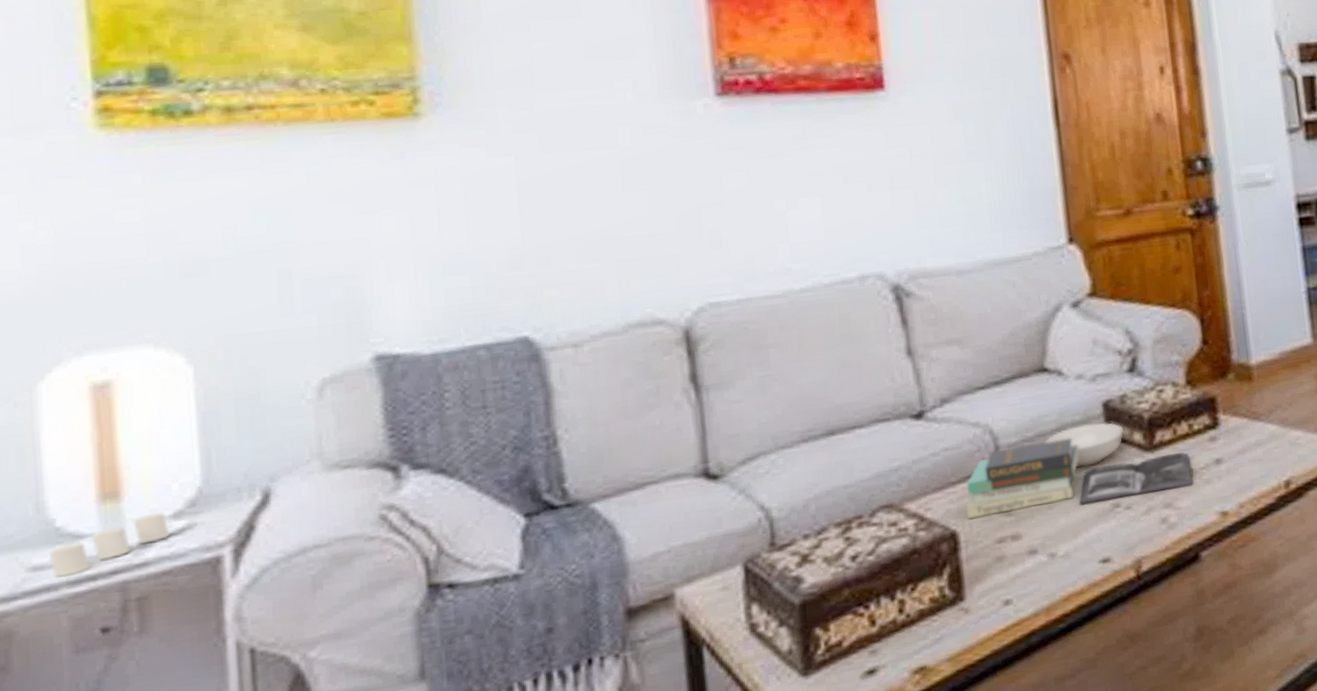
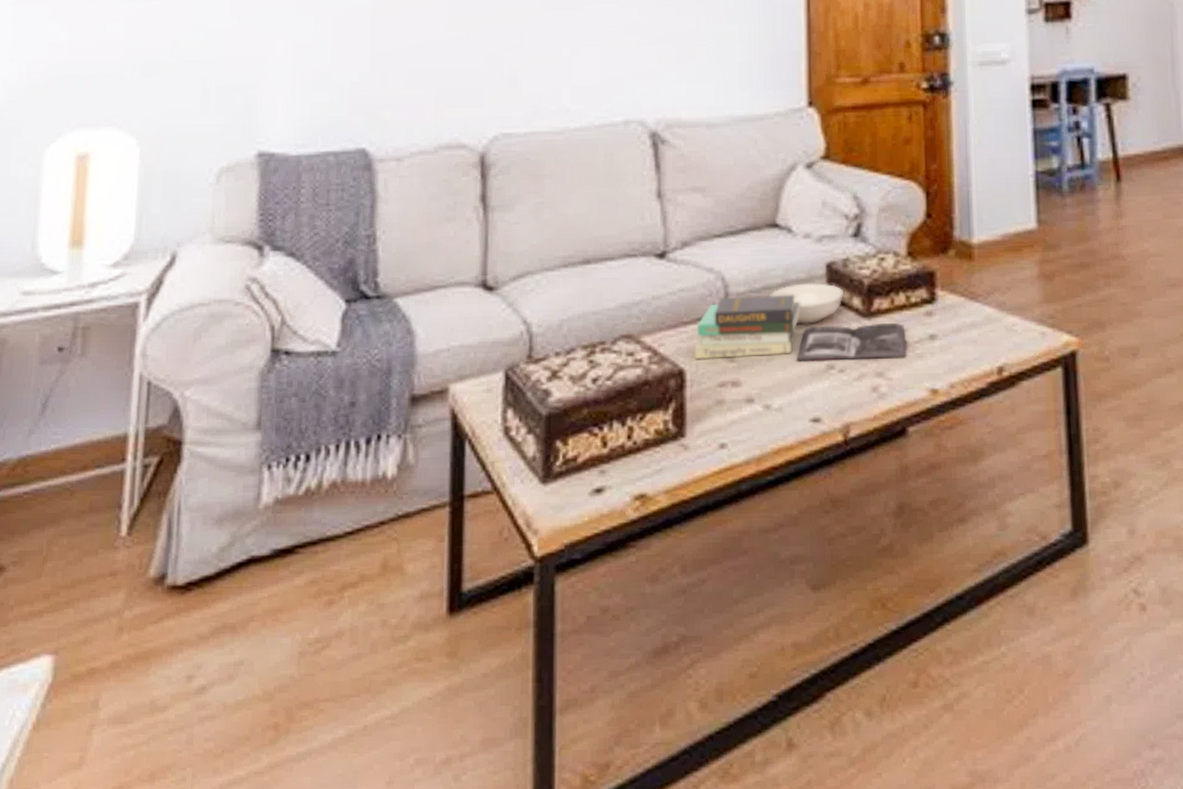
candle: present [48,512,171,578] -> none [34,261,110,302]

